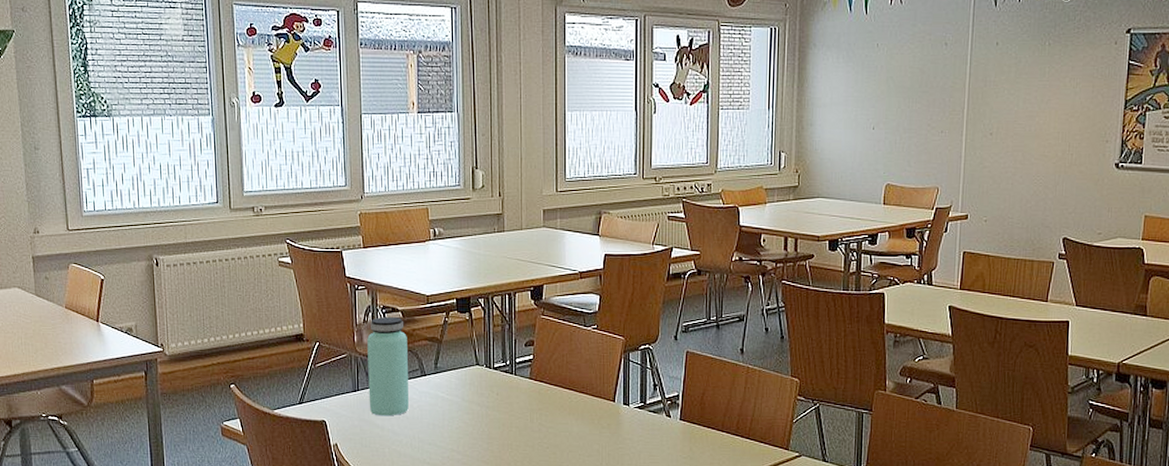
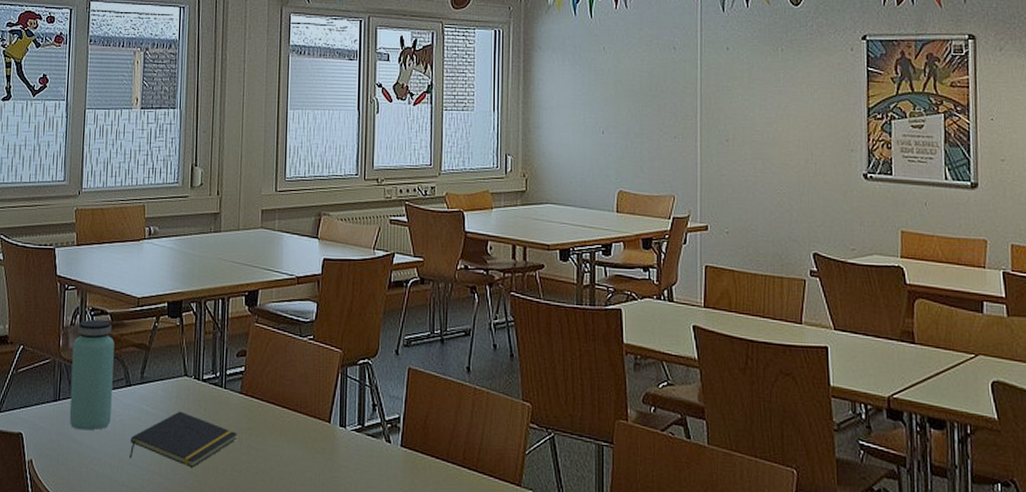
notepad: none [429,396,529,446] -> present [130,411,237,468]

